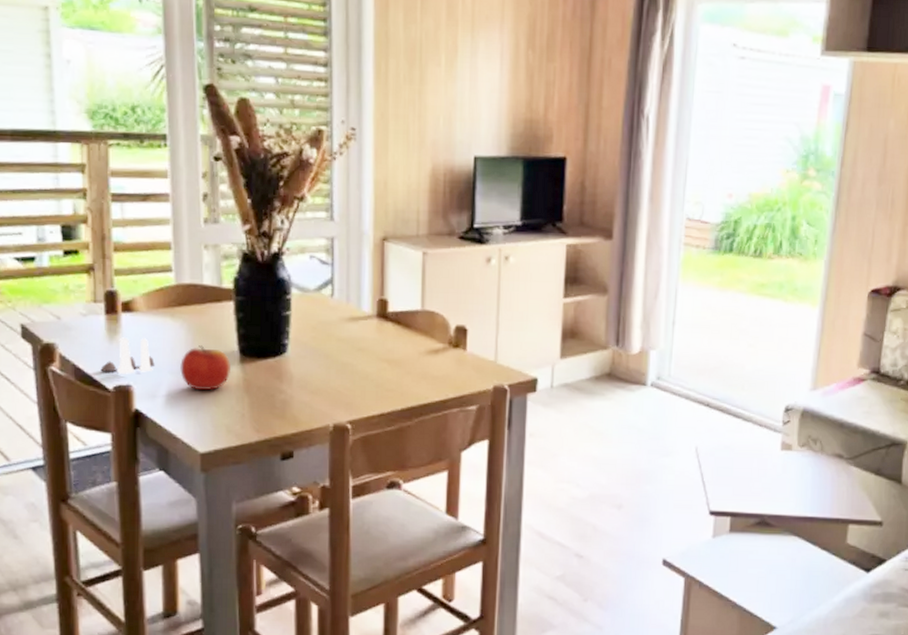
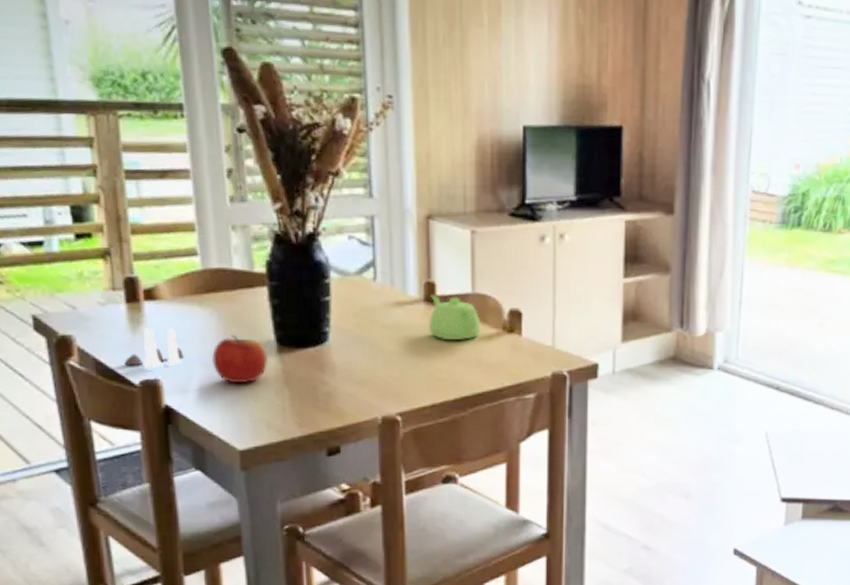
teapot: none [379,311,429,354] -> present [428,295,481,340]

